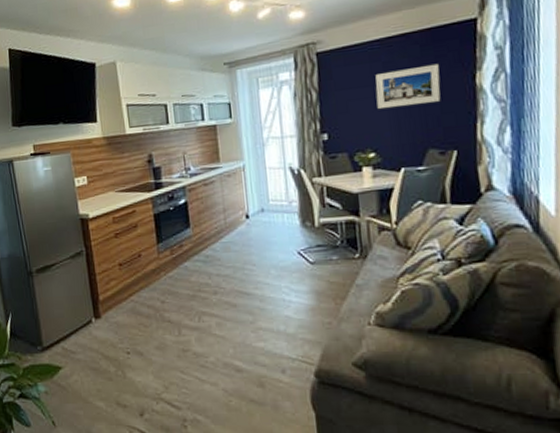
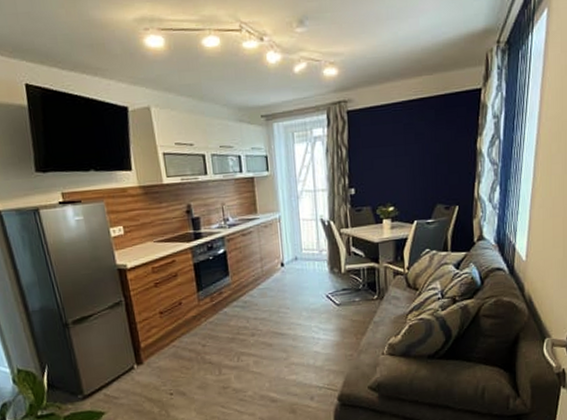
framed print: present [375,63,441,110] -> none [396,128,450,168]

